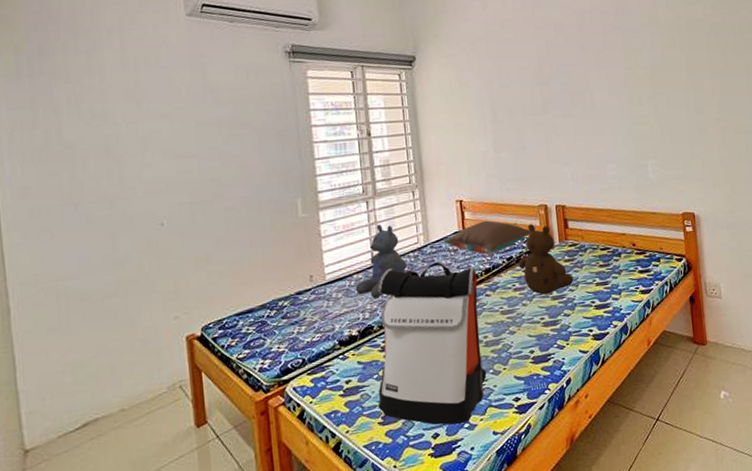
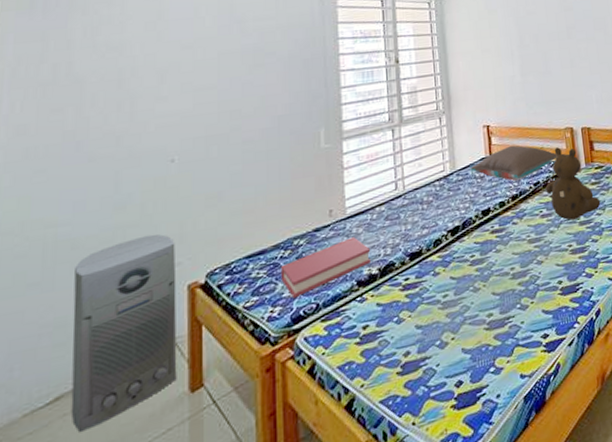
air purifier: none [86,290,184,454] -> present [71,234,177,434]
hardback book: none [268,301,350,353] -> present [280,237,370,299]
stuffed bear: present [355,223,408,299] -> none [377,152,433,232]
backpack: present [377,262,487,425] -> none [397,190,514,372]

